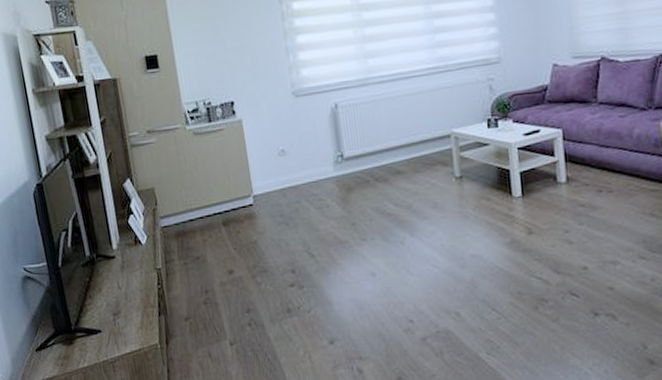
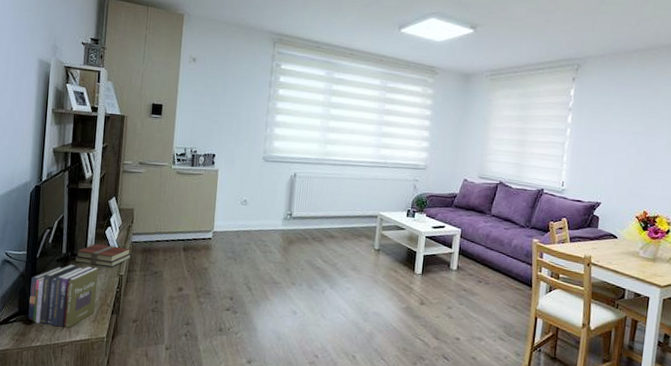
books: none [59,265,139,343] -> present [27,264,99,328]
books: none [101,235,165,264] -> present [74,244,131,267]

